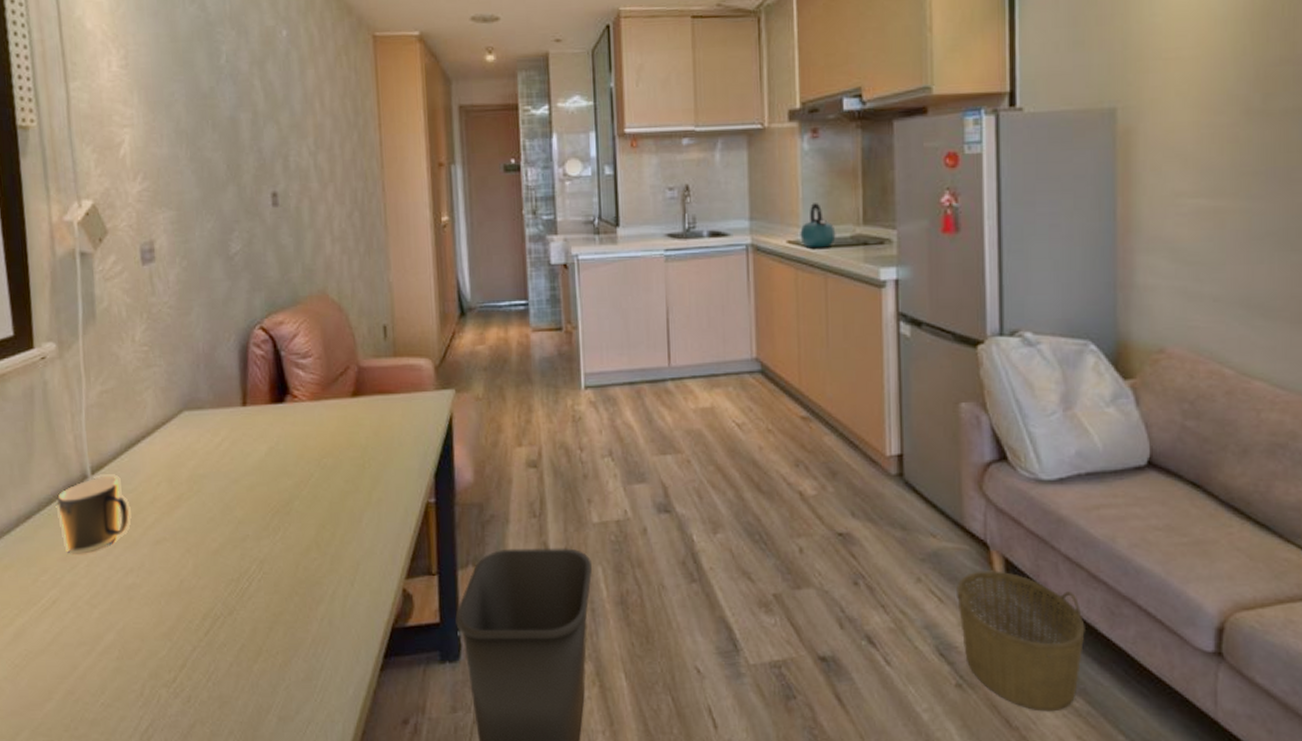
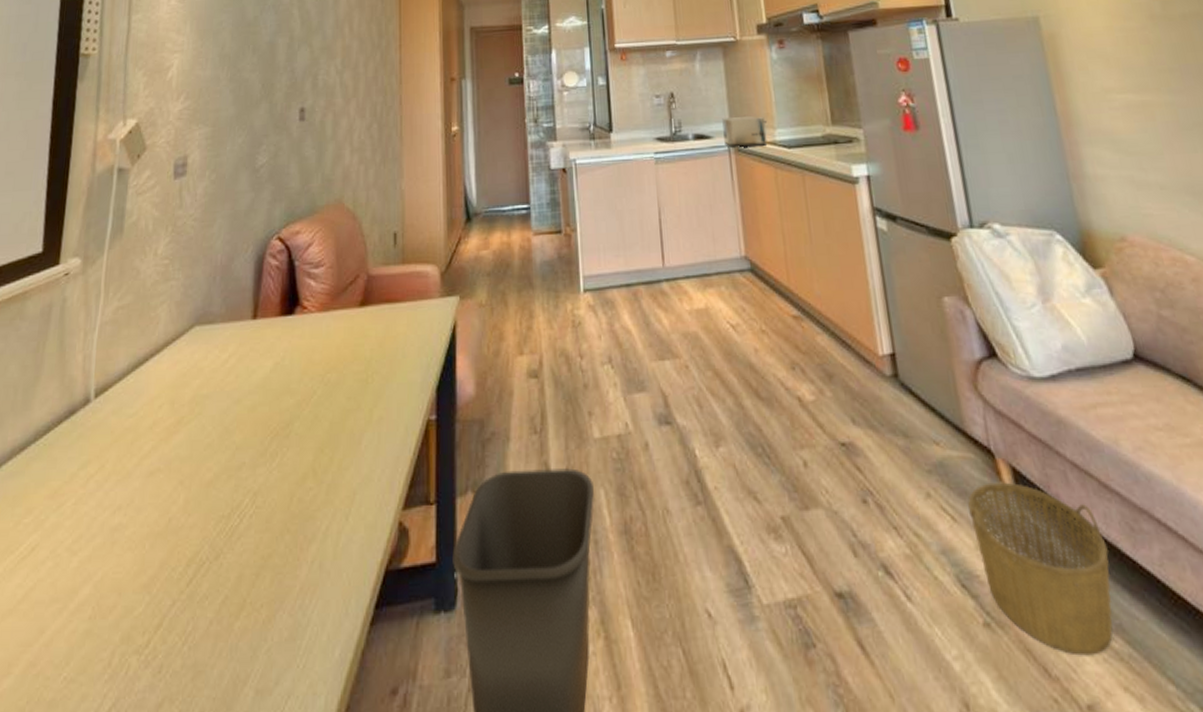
mug: present [56,475,129,554] -> none [55,398,126,490]
toaster: none [742,212,791,248] -> present [722,115,768,149]
kettle: present [800,203,836,248] -> none [775,106,809,148]

